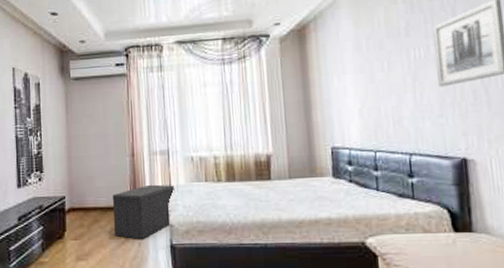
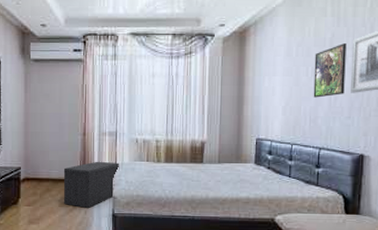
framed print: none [389,30,431,96] -> present [313,42,347,98]

